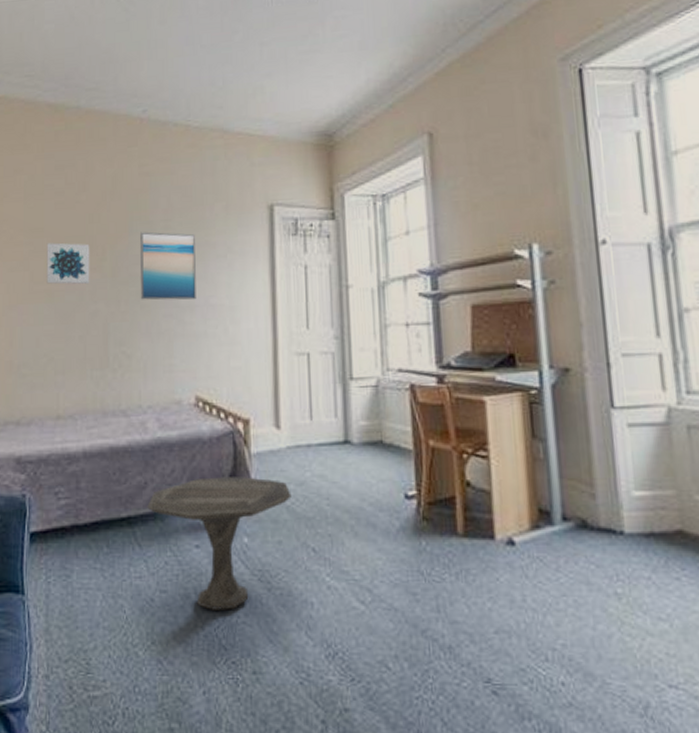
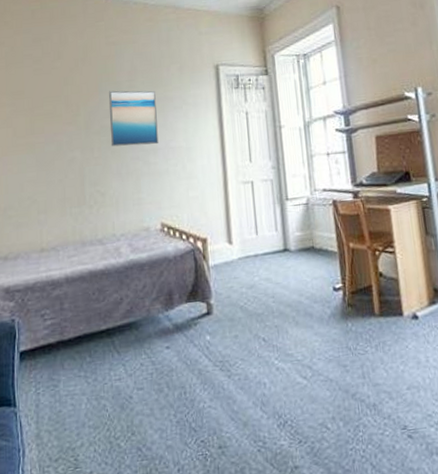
wall art: present [46,242,90,284] -> none [27,102,67,138]
side table: present [147,477,292,610] -> none [123,285,244,400]

